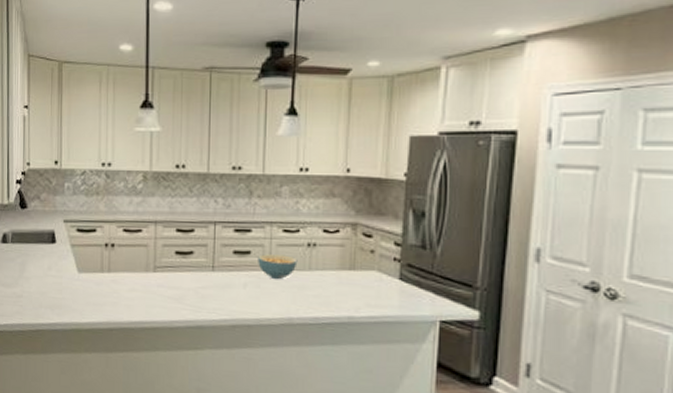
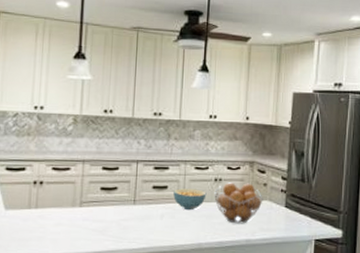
fruit basket: none [307,248,370,298] -> present [214,182,263,224]

